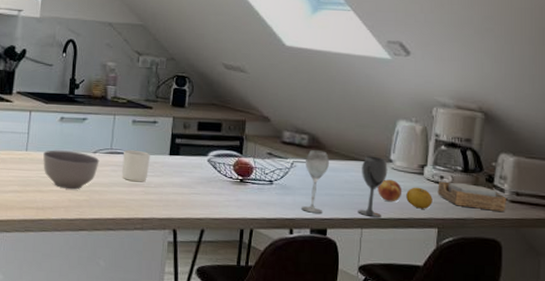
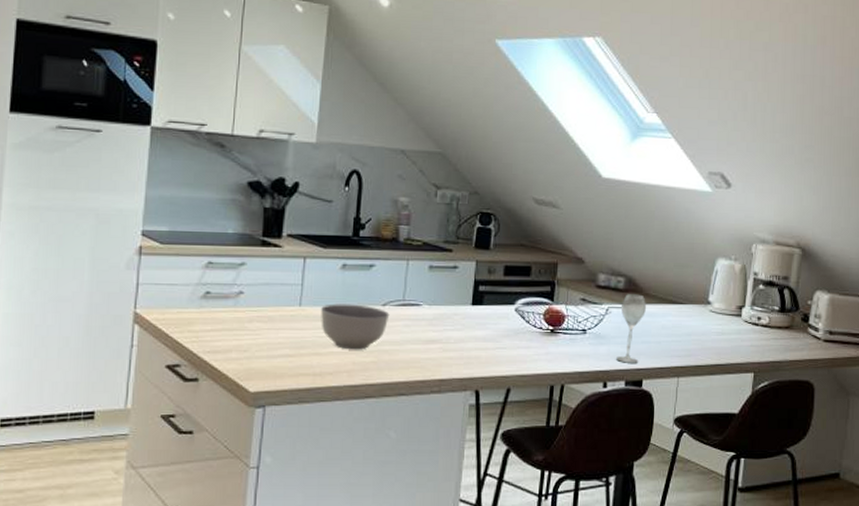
mug: present [122,149,150,182] -> none [416,300,449,338]
wine glass: present [358,155,388,217] -> none [674,298,706,364]
fruit: present [378,179,402,202] -> none [695,323,720,347]
fruit: present [406,187,432,209] -> none [723,330,750,353]
napkin holder: present [438,181,506,213] -> none [754,322,820,353]

